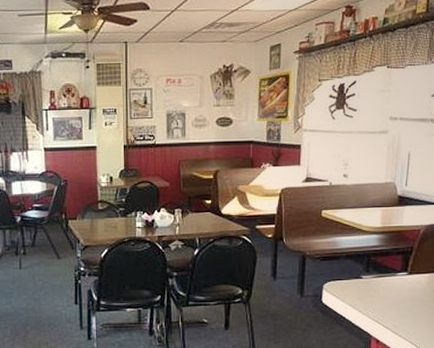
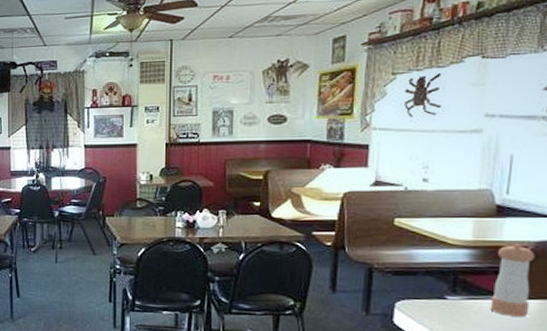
pepper shaker: none [394,228,426,289] -> present [490,243,535,317]

